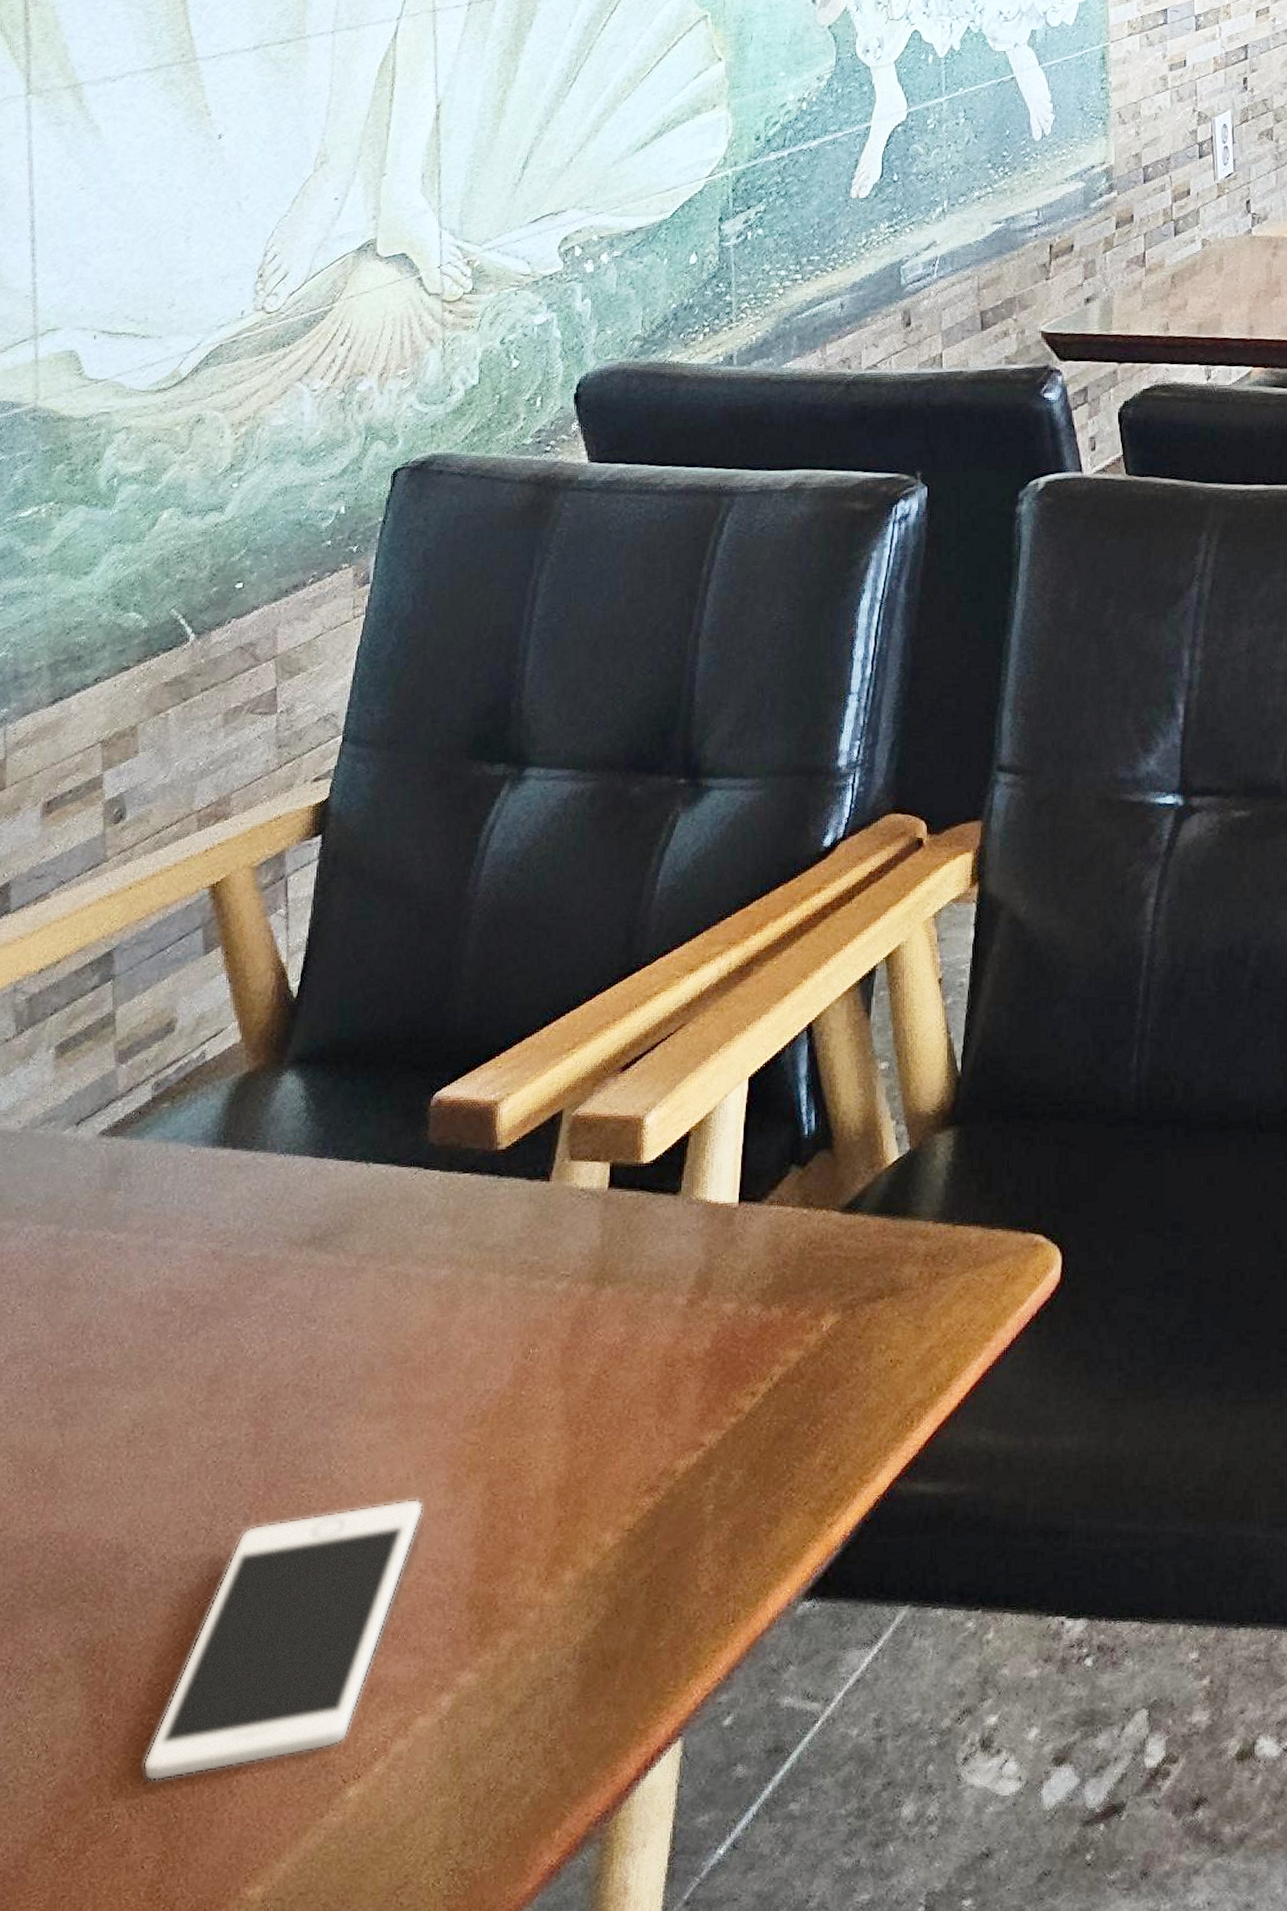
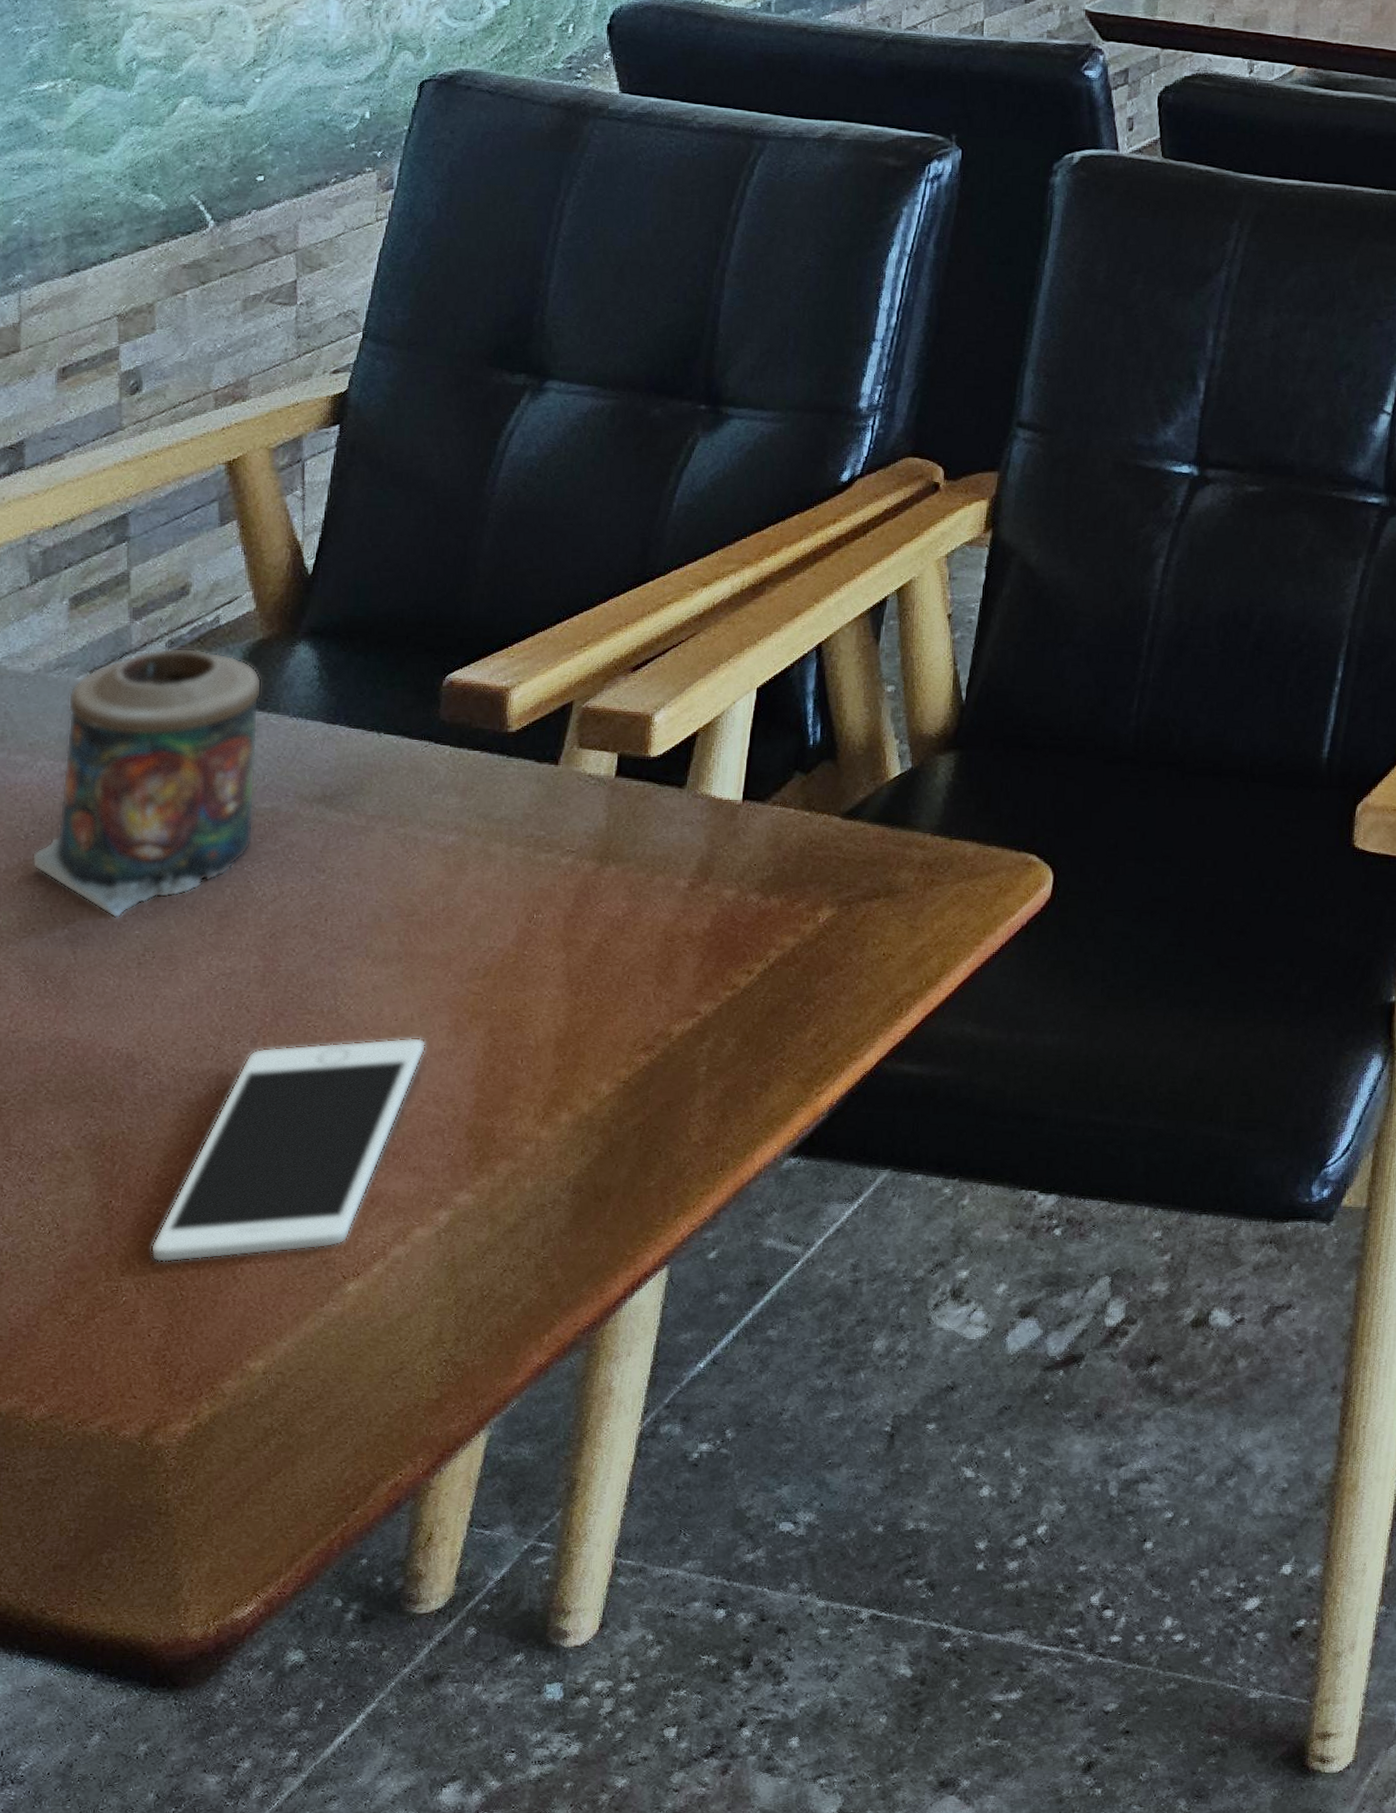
candle: none [18,1088,249,1394] -> present [31,647,262,919]

